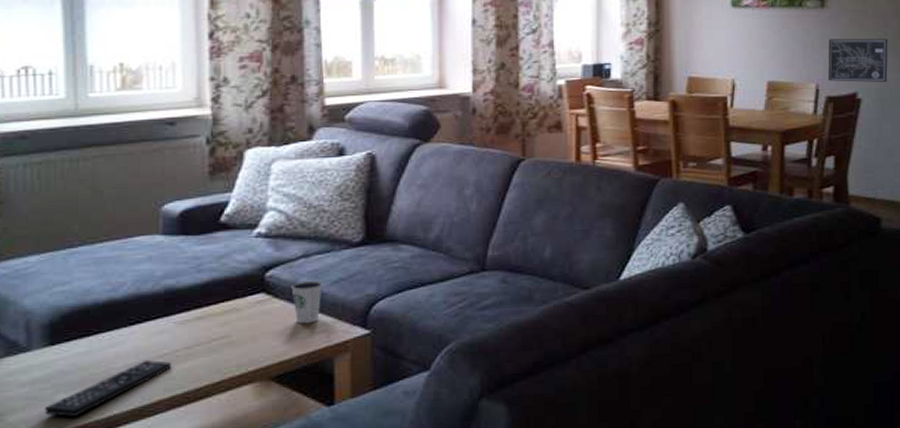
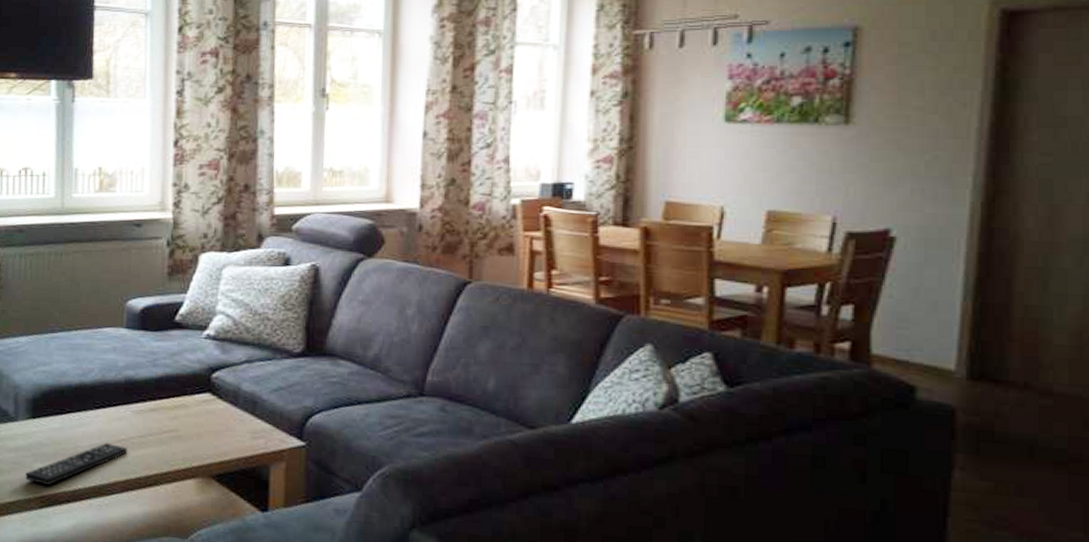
dixie cup: present [291,280,323,324] -> none [234,385,263,428]
wall art: present [827,39,888,82] -> none [849,162,939,218]

